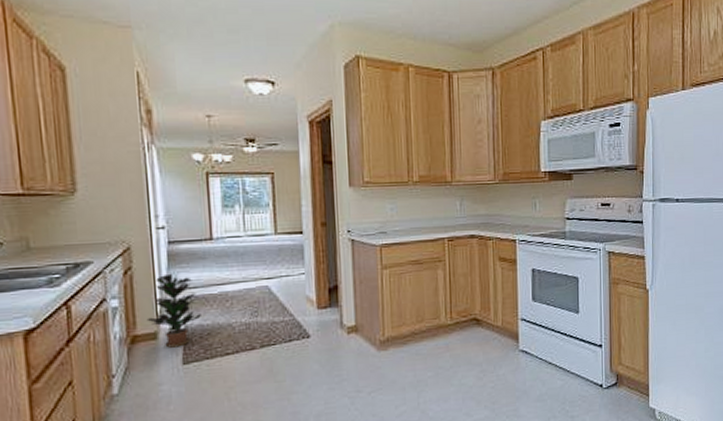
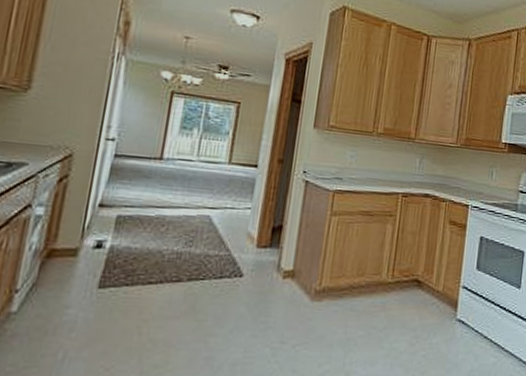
potted plant: present [146,273,201,348] -> none [70,188,132,268]

